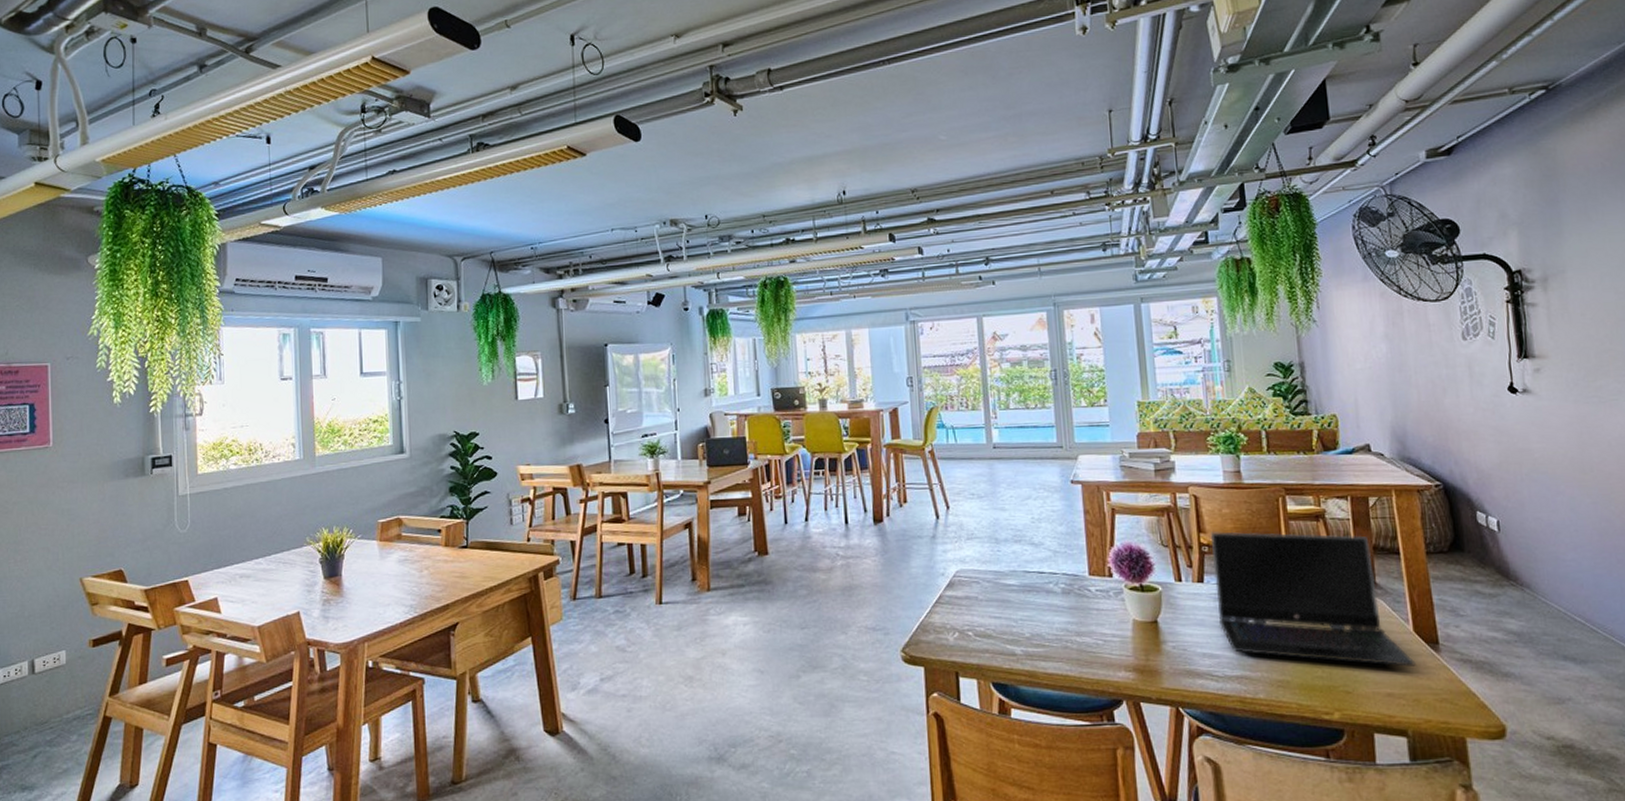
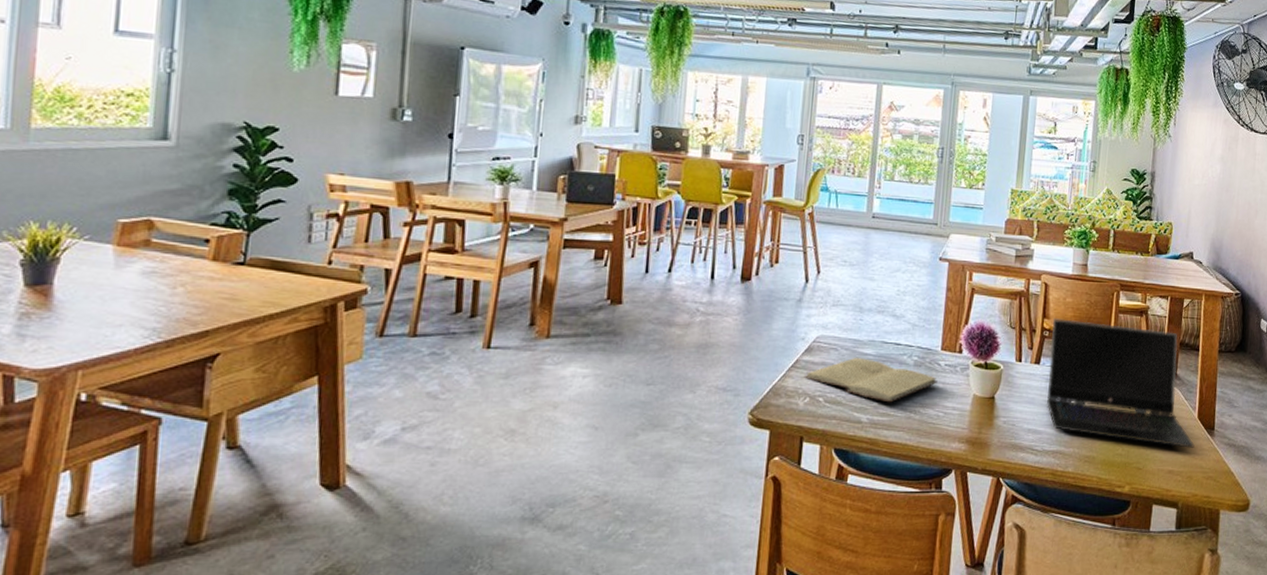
book: none [949,588,1091,633] -> present [803,357,938,403]

